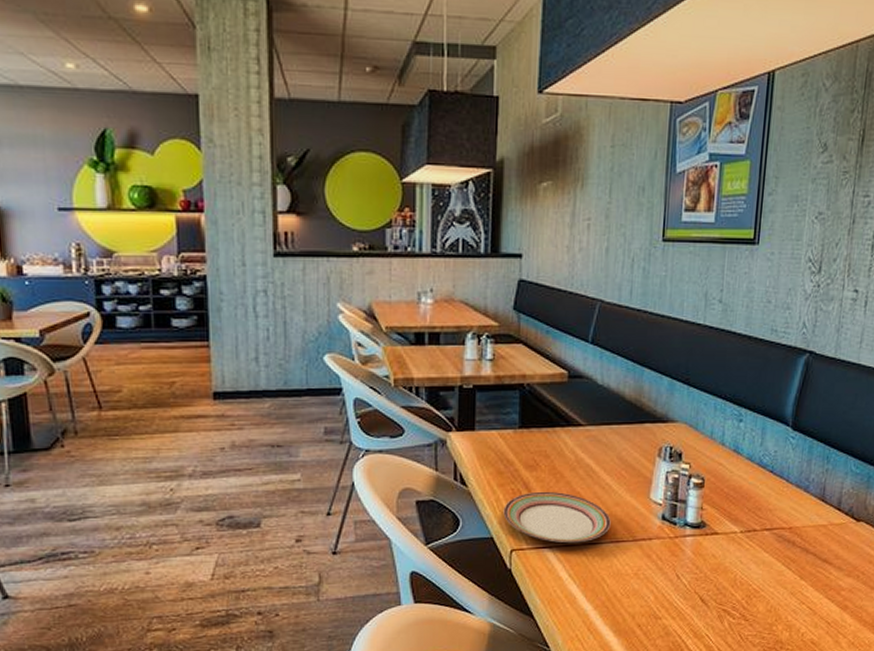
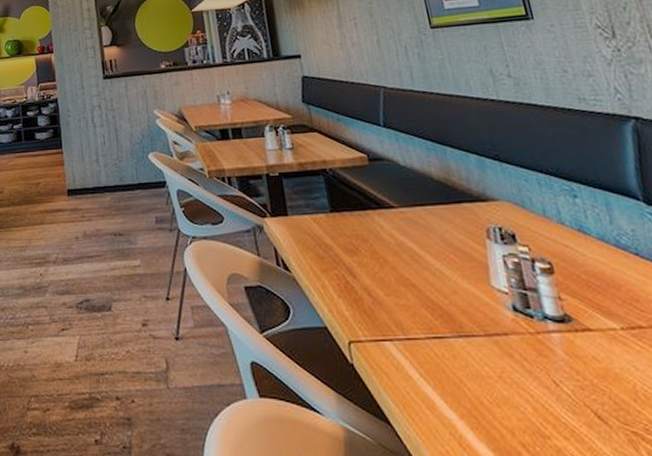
plate: present [503,491,611,543] -> none [331,277,454,335]

